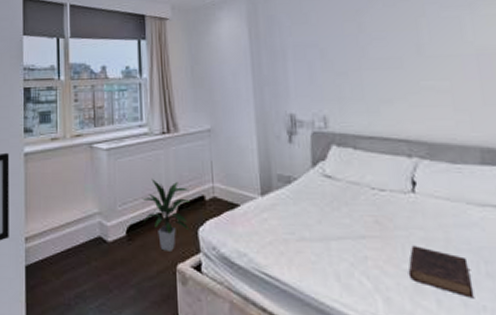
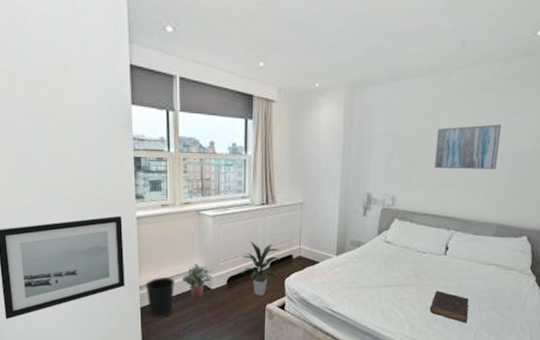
wastebasket: none [32,225,66,281] -> present [145,277,175,318]
potted plant: none [72,208,109,254] -> present [181,263,213,298]
wall art: none [366,21,458,80] -> present [434,124,502,169]

